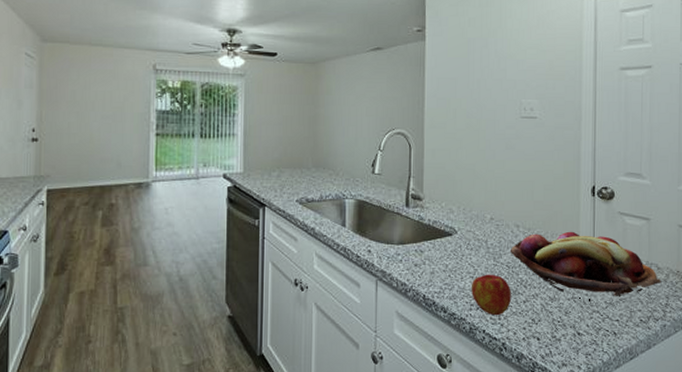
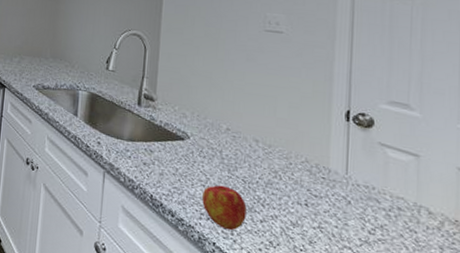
fruit basket: present [509,231,662,301] -> none [246,151,434,237]

